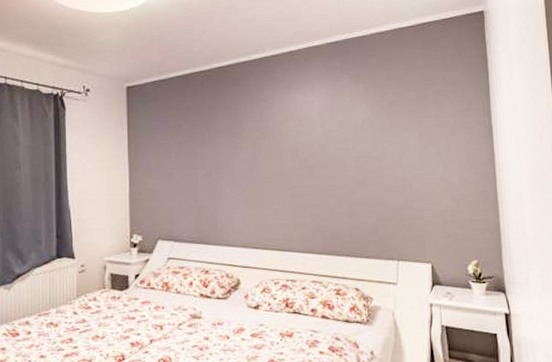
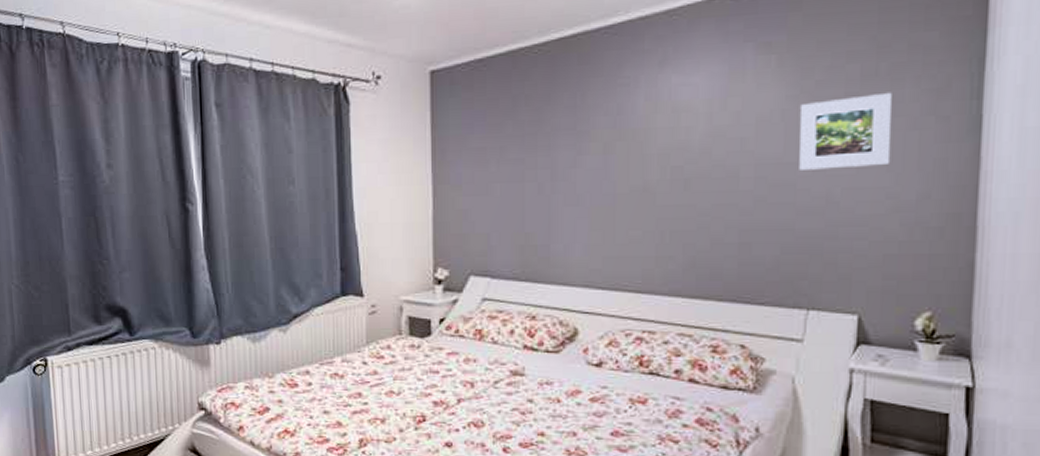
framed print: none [380,110,441,162] -> present [799,92,892,170]

